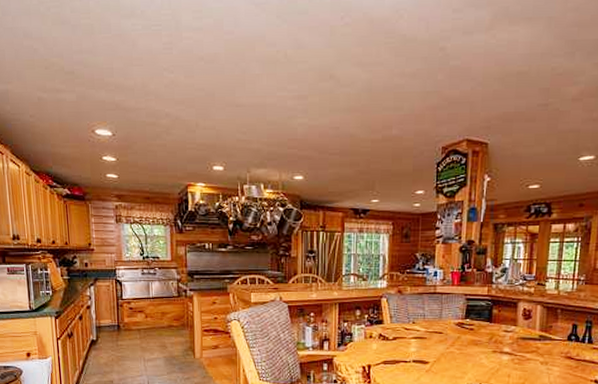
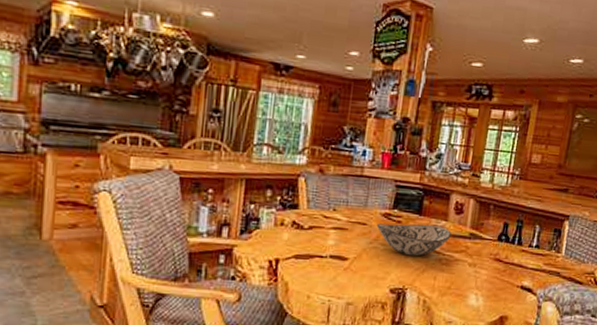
decorative bowl: none [451,330,521,358] -> present [376,223,452,257]

